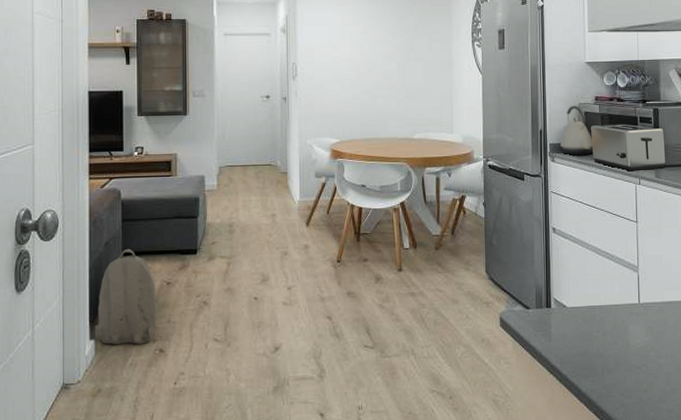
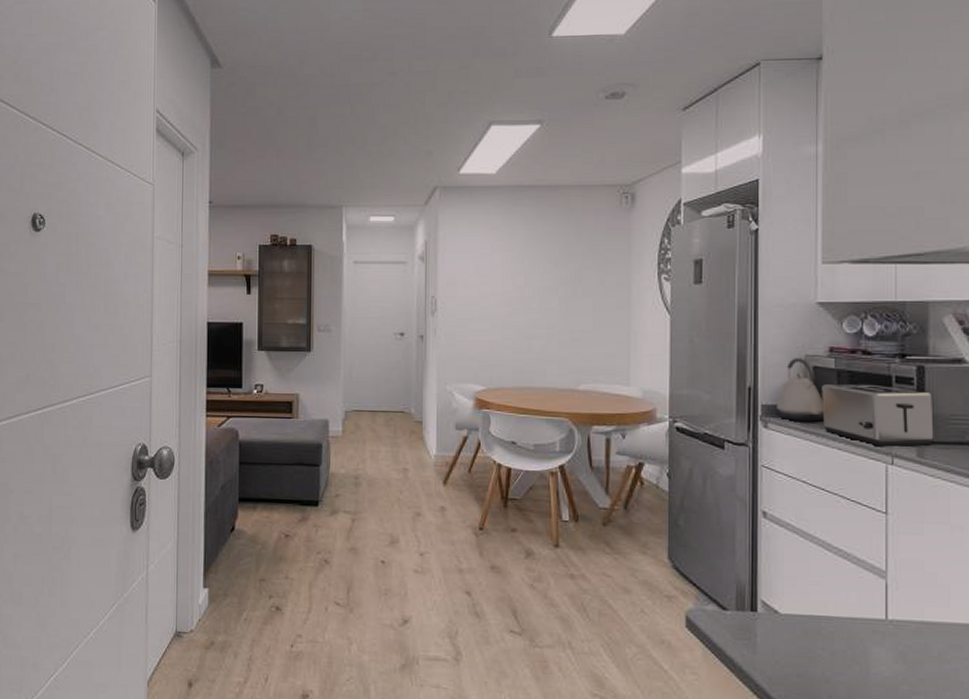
backpack: present [98,248,158,345] -> none [212,494,275,599]

